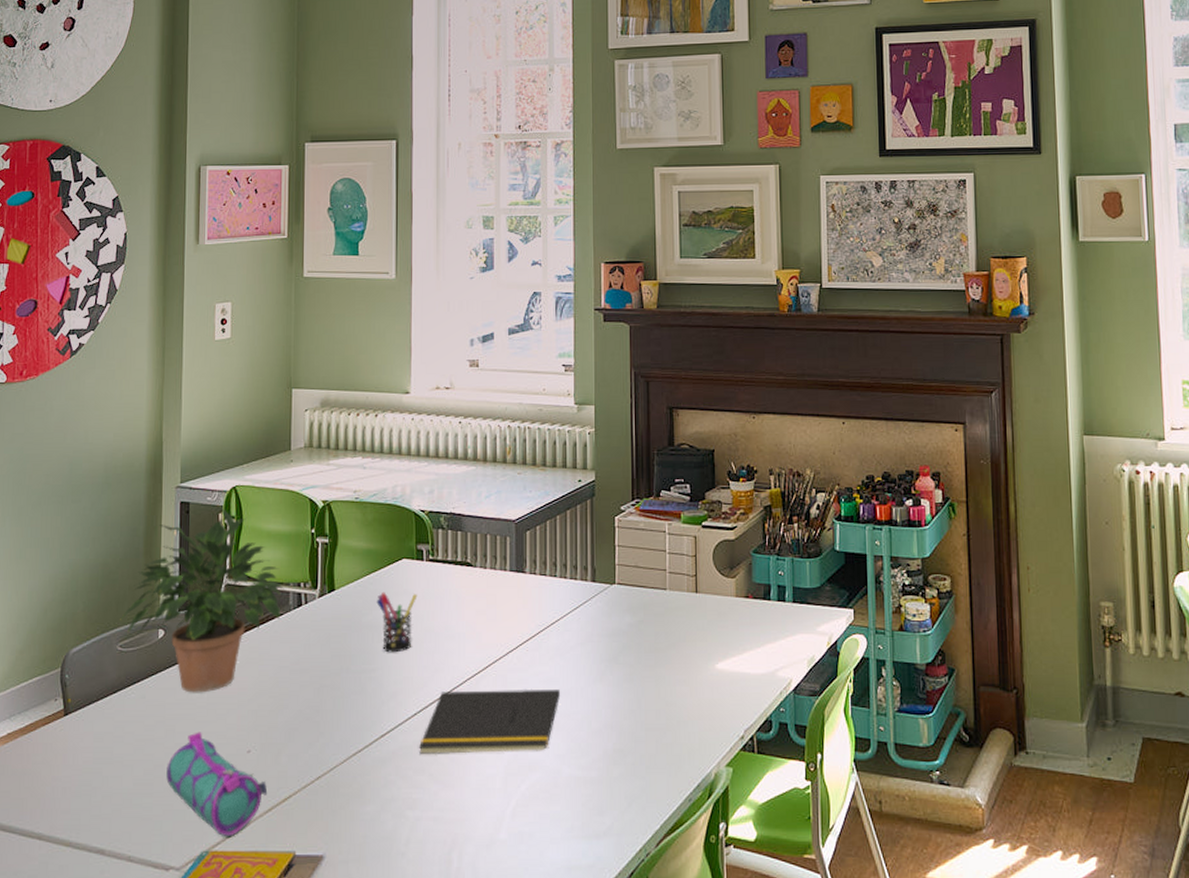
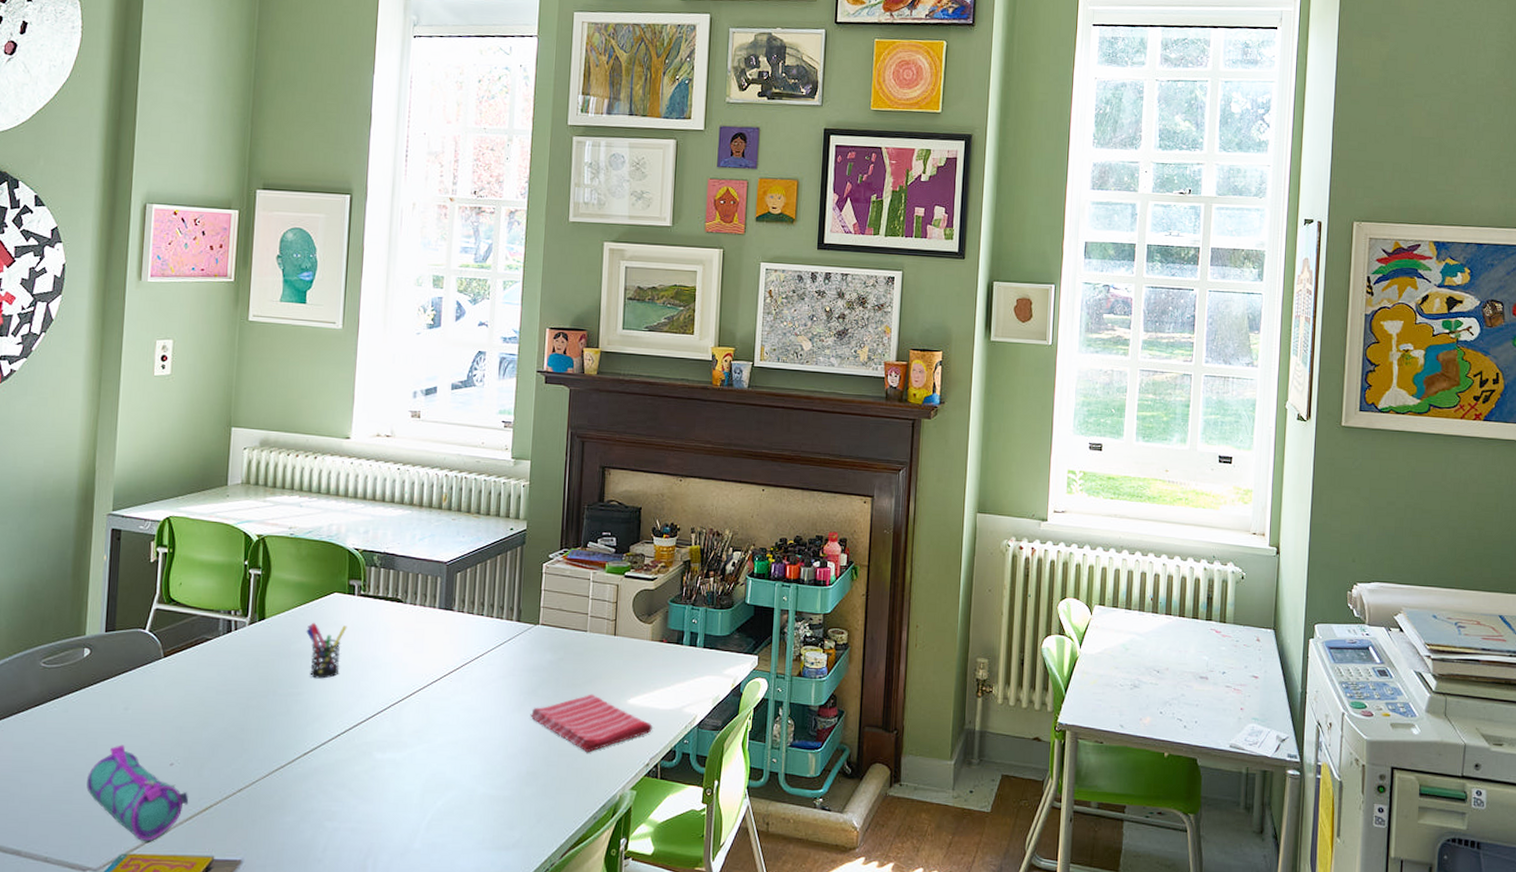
potted plant: present [120,504,284,693] -> none [44,533,215,709]
notepad: present [419,688,561,755] -> none [341,714,481,773]
dish towel: none [612,659,744,726] -> present [530,694,652,753]

